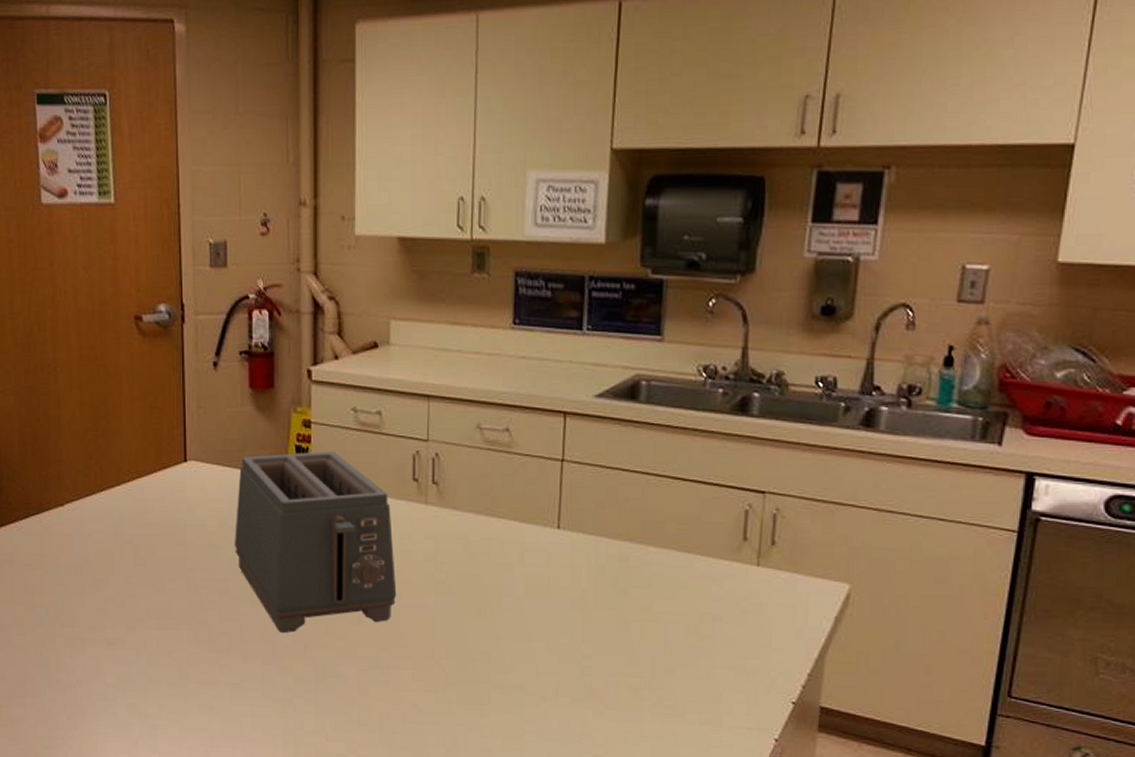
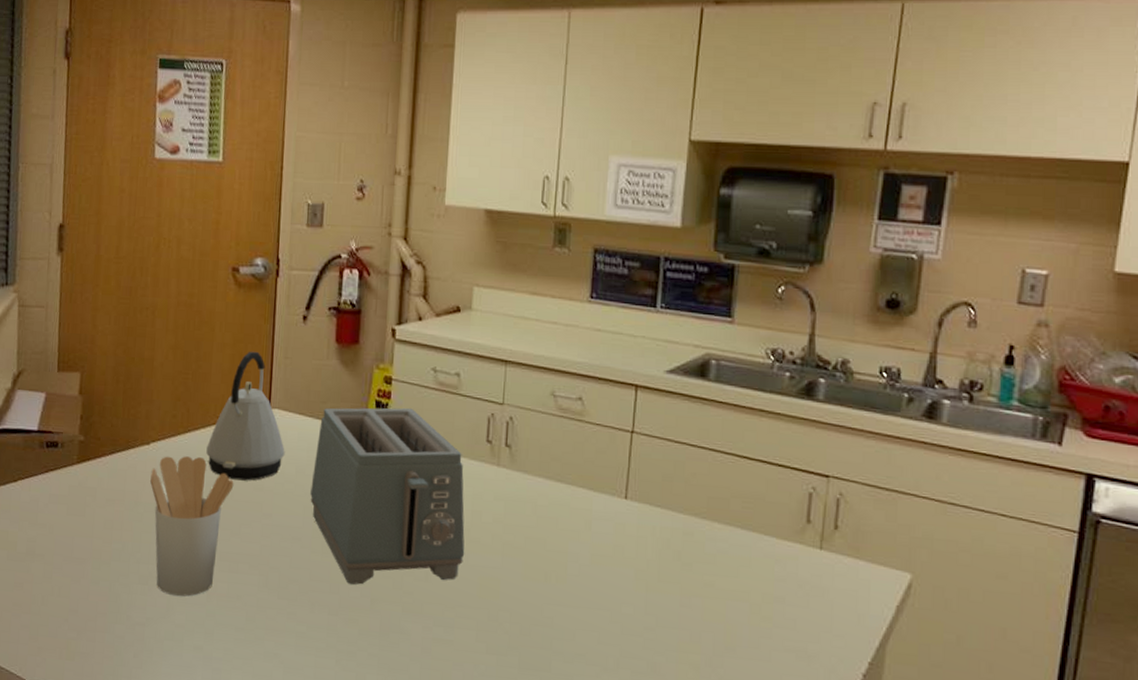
utensil holder: none [68,515,155,656] -> present [150,456,234,597]
kettle: none [123,402,205,536] -> present [206,351,285,481]

